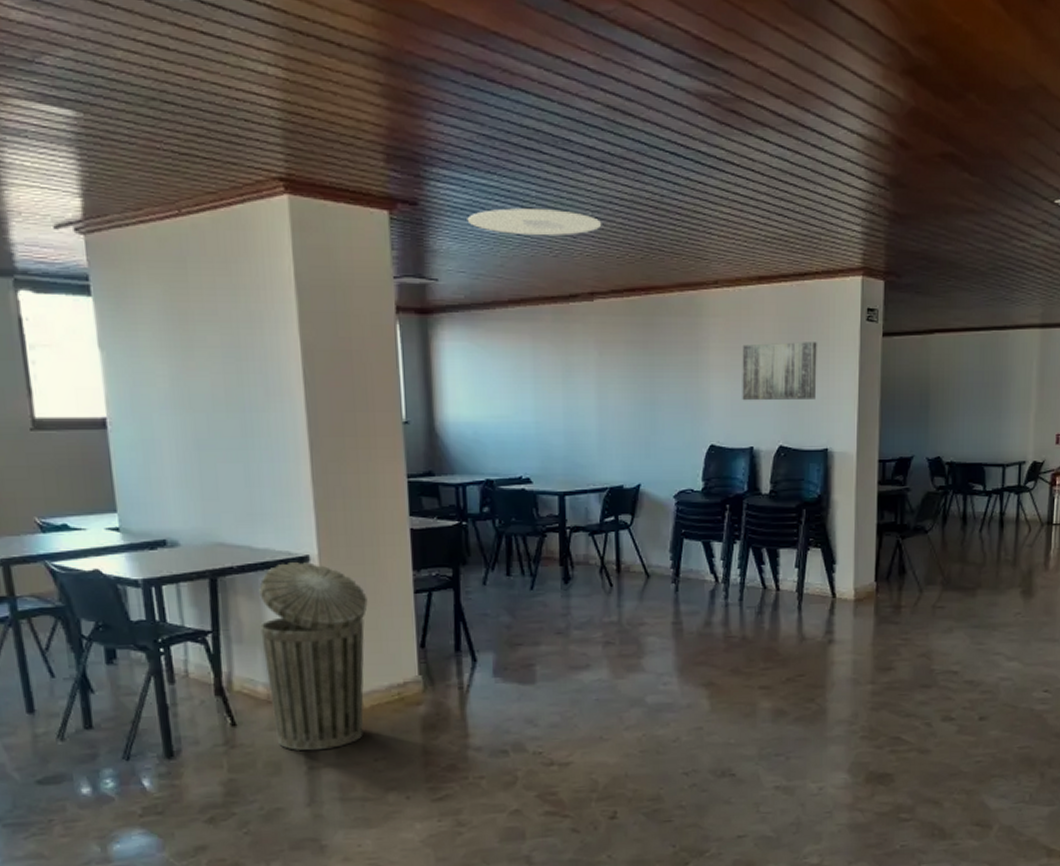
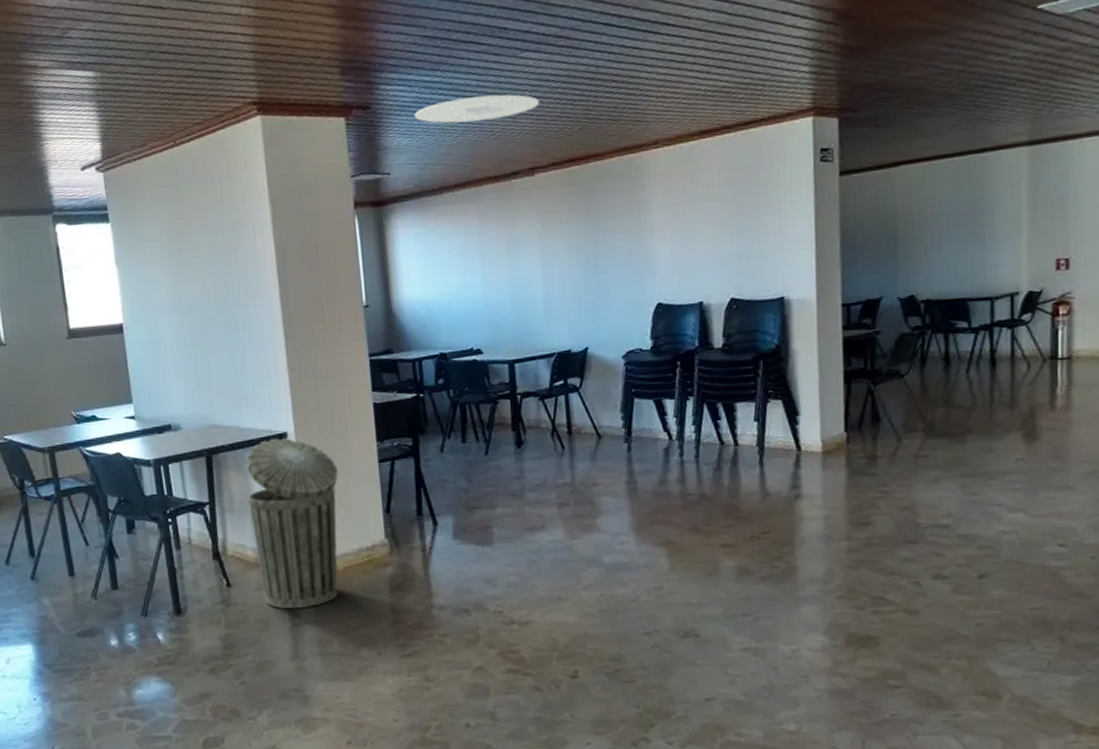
wall art: present [742,342,817,401] -> none [686,189,769,257]

